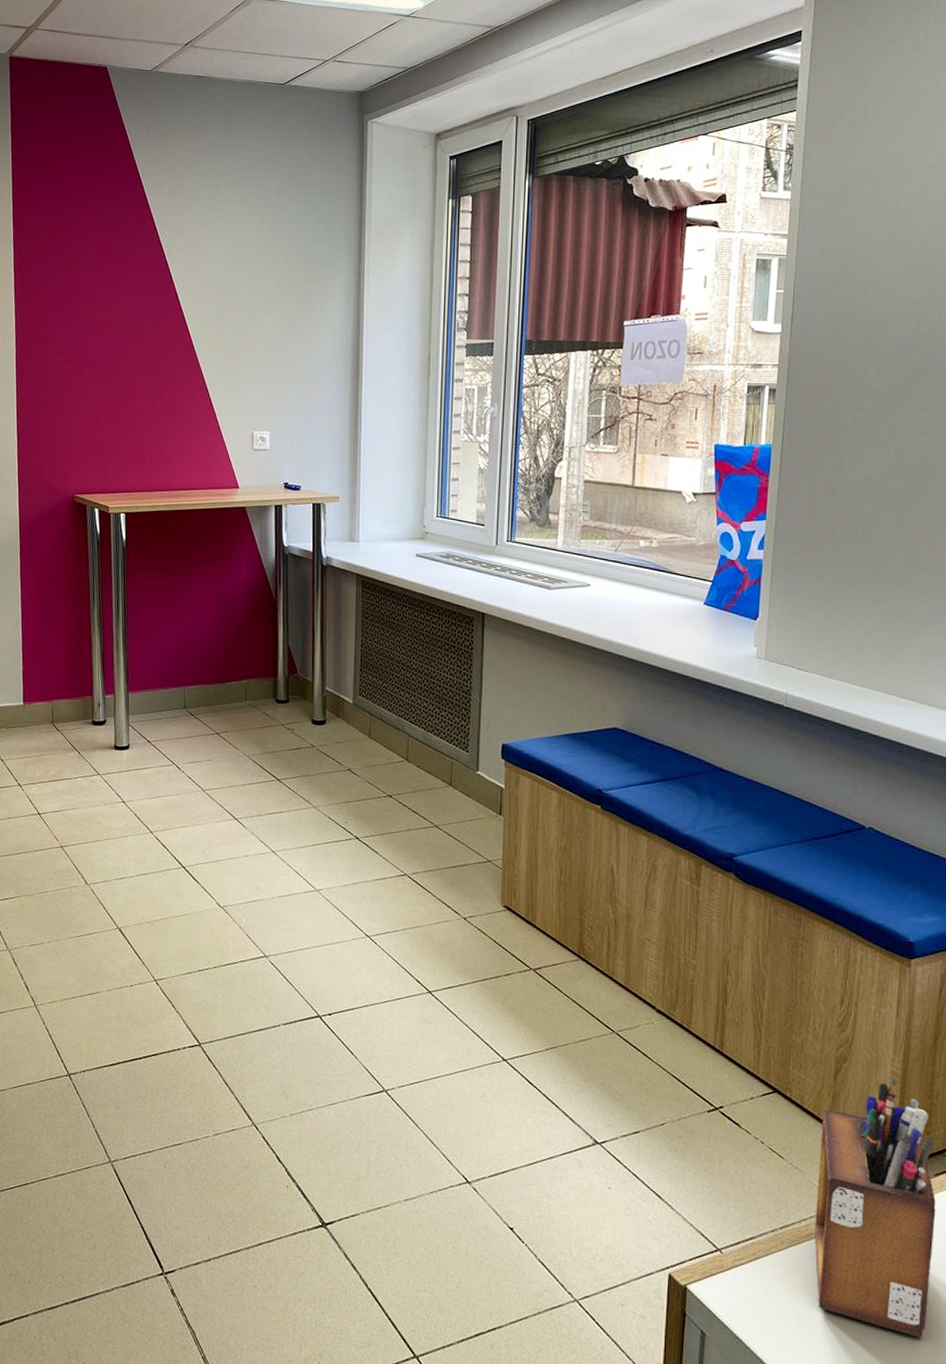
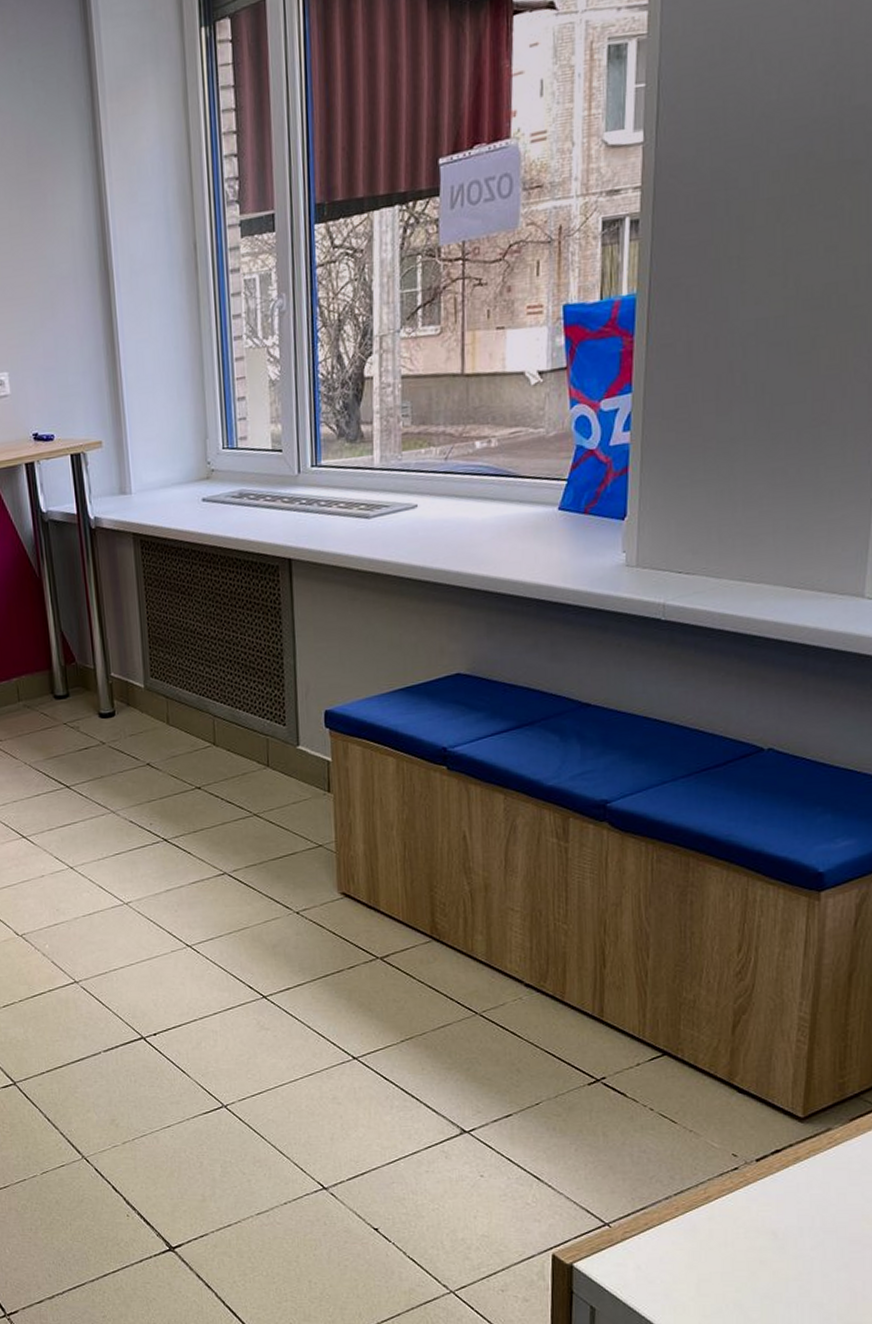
desk organizer: present [815,1079,936,1338] -> none [713,1024,851,1287]

